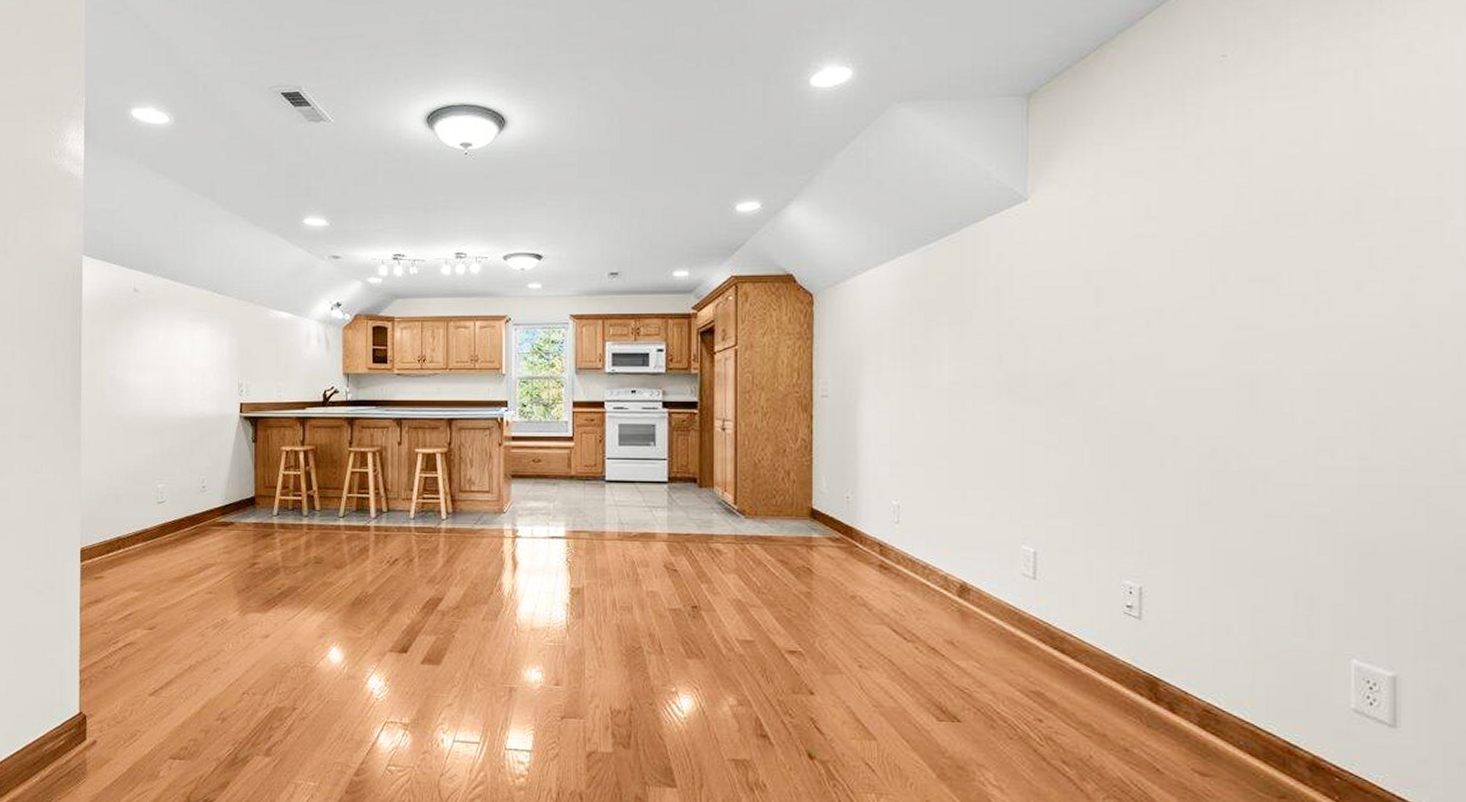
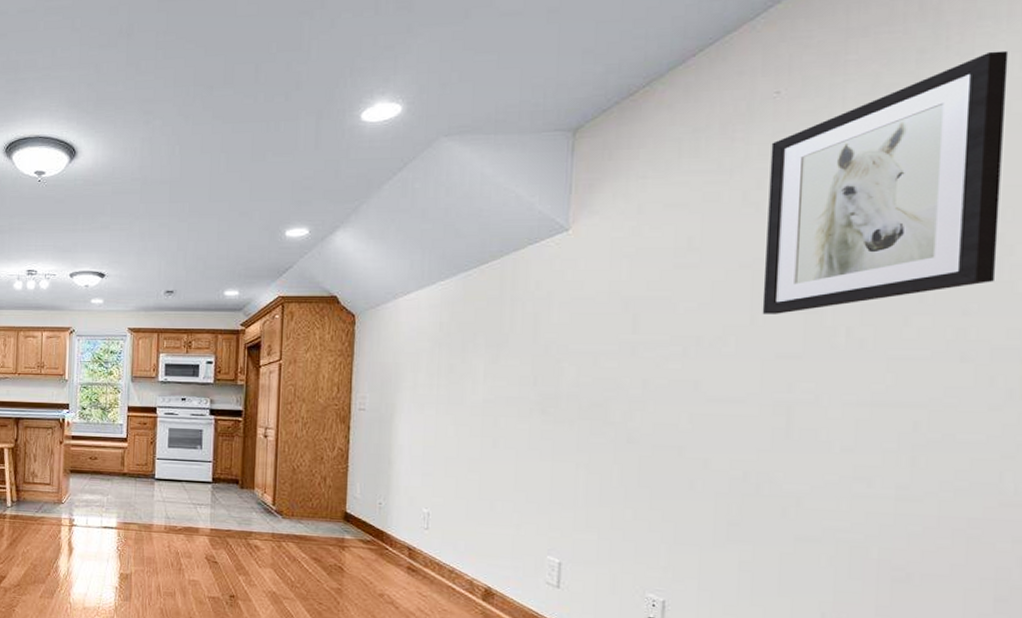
wall art: none [1220,14,1439,284] -> present [762,50,1009,314]

